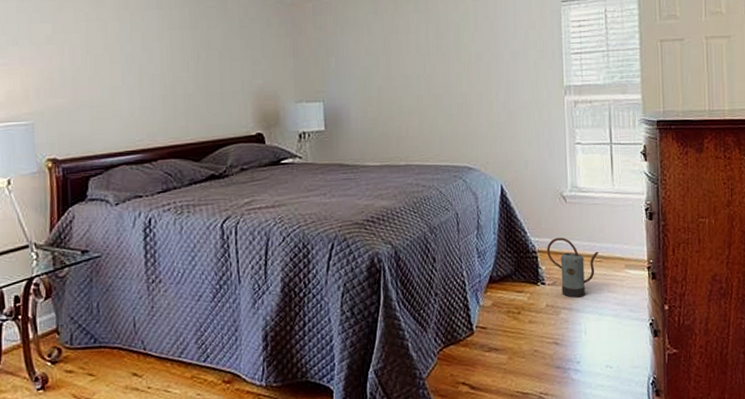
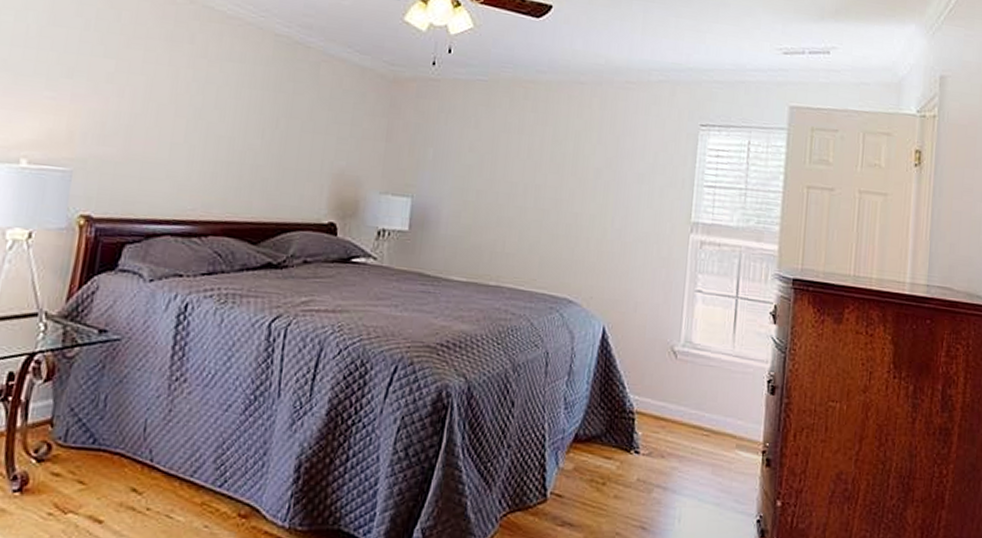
watering can: present [547,237,599,298] -> none [646,399,707,476]

